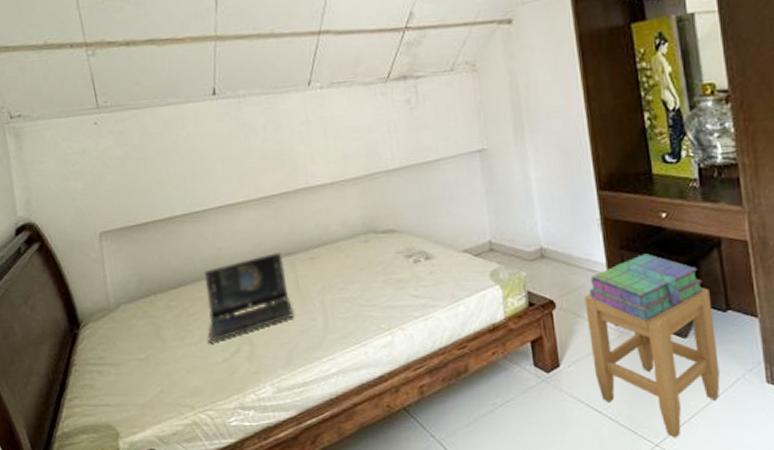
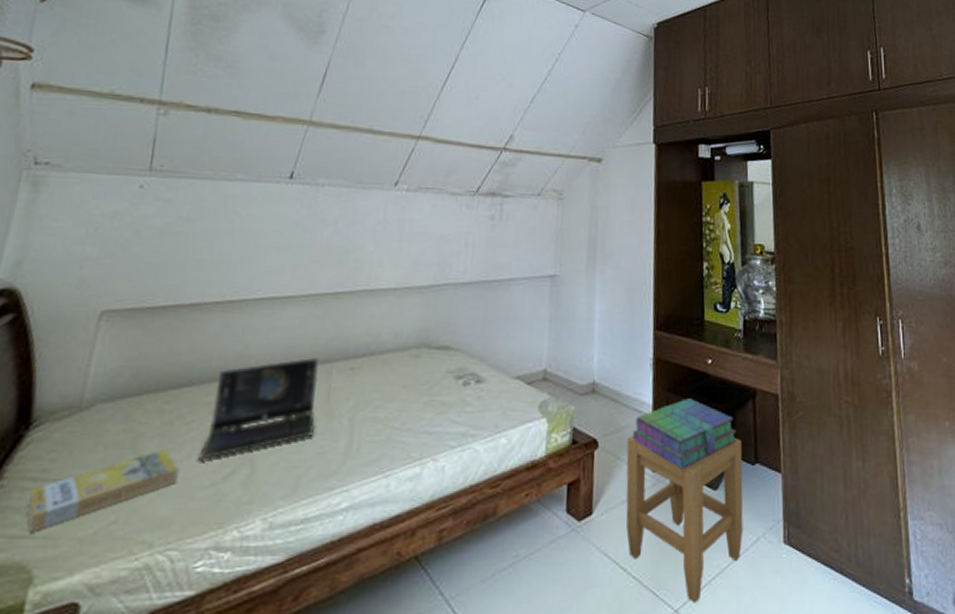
book: none [95,336,197,402] -> present [26,449,179,533]

